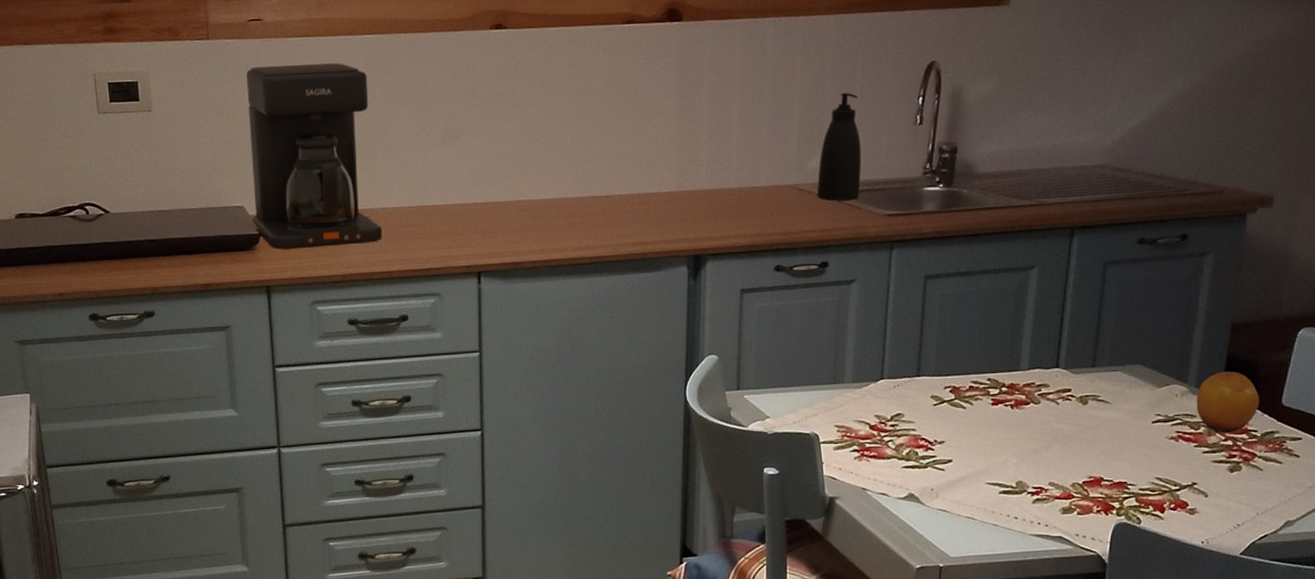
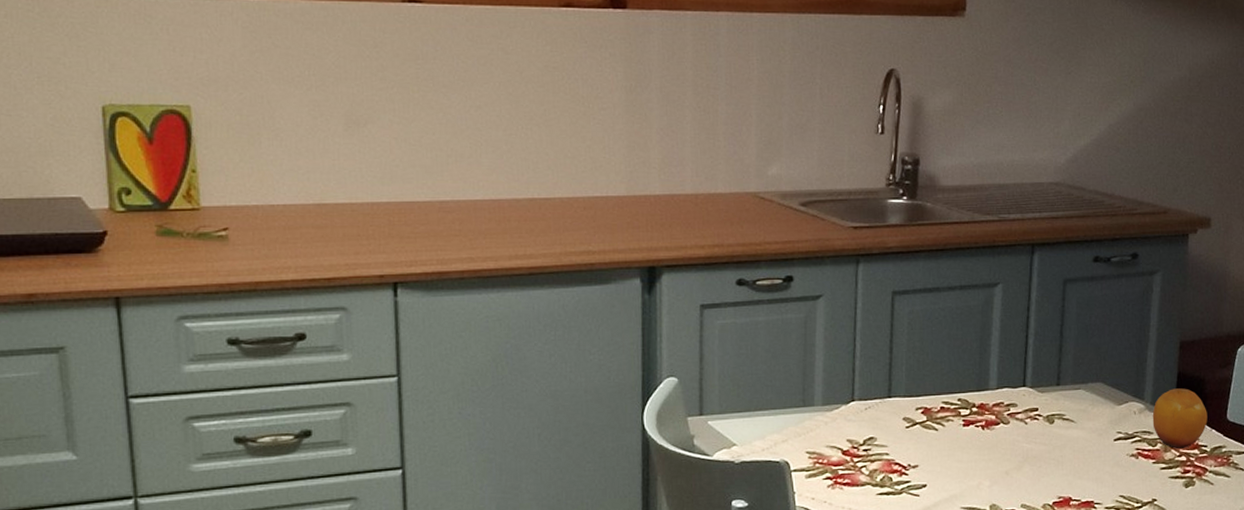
coffee maker: present [247,63,382,250] -> none [83,26,271,253]
soap dispenser: present [817,92,861,201] -> none [779,96,824,210]

